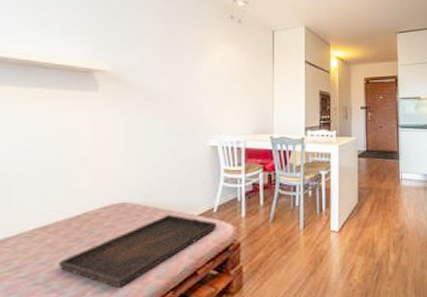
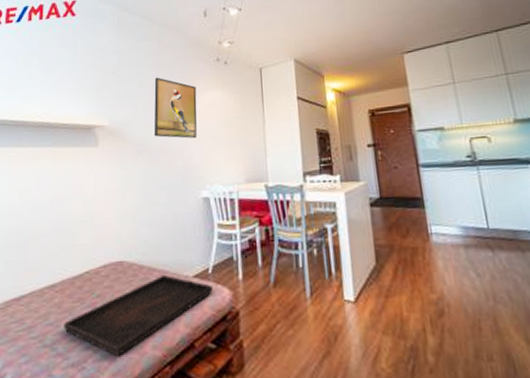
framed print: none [161,26,209,90] -> present [153,77,197,139]

